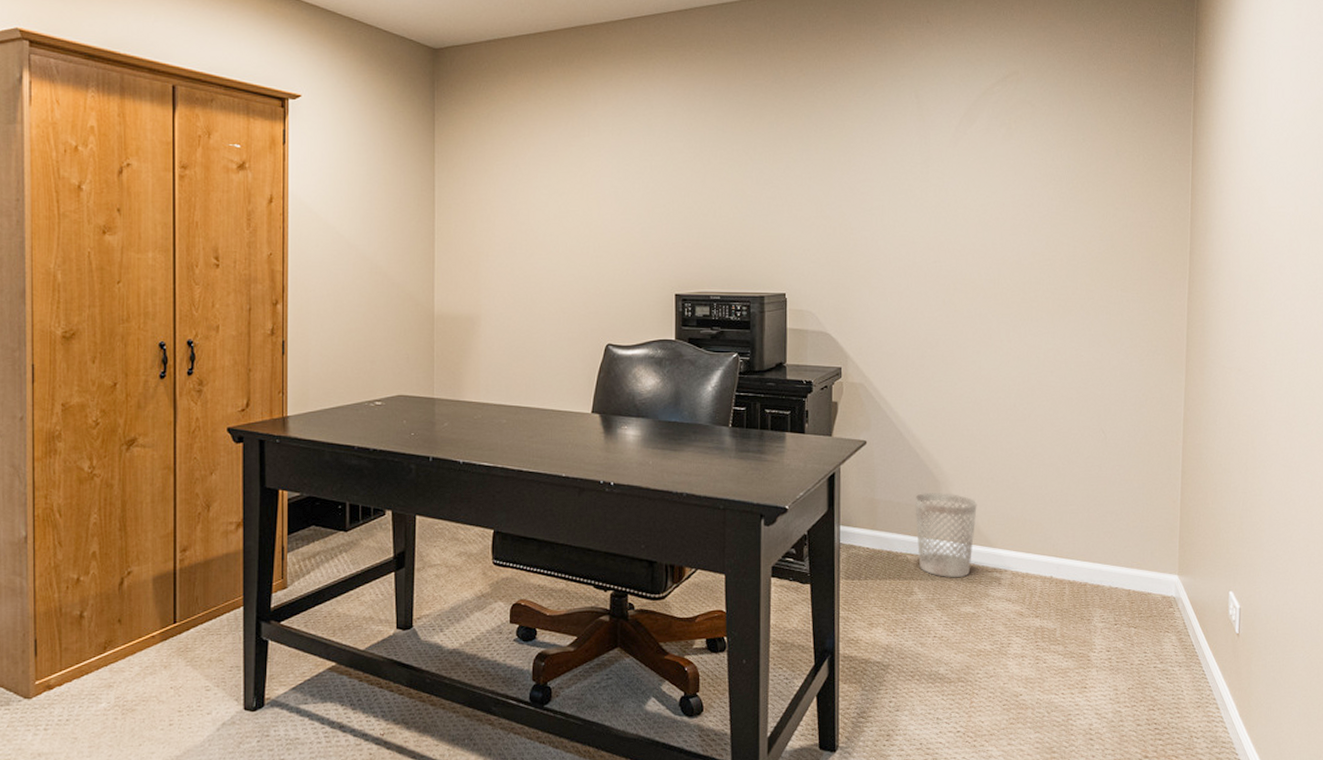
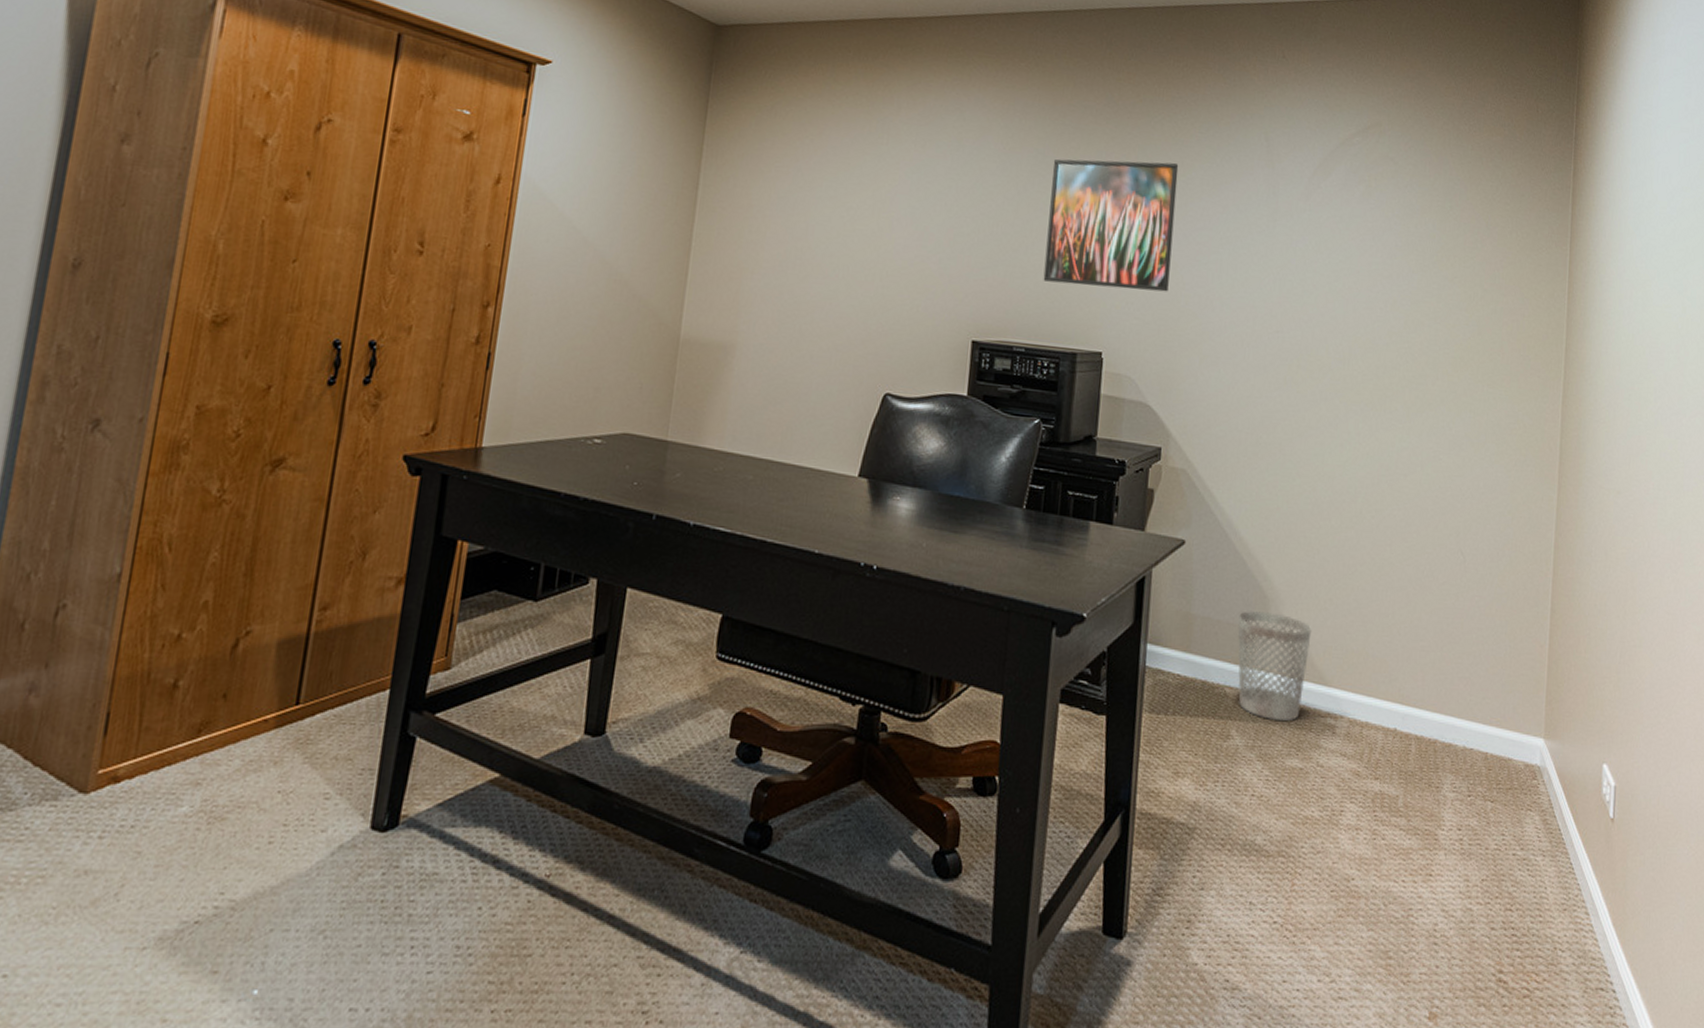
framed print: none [731,126,841,239] -> present [1043,159,1179,292]

